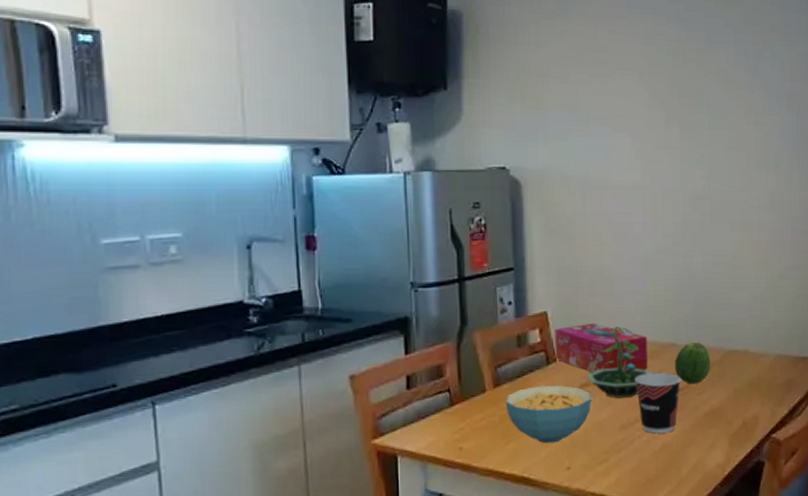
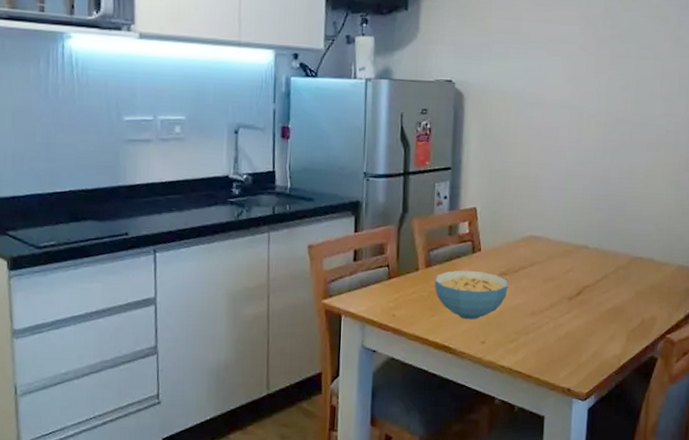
tissue box: present [554,323,648,373] -> none [480,221,562,266]
terrarium: present [586,327,653,398] -> none [505,226,564,289]
cup: present [634,372,681,434] -> none [547,269,589,323]
fruit: present [675,342,711,384] -> none [584,247,618,283]

